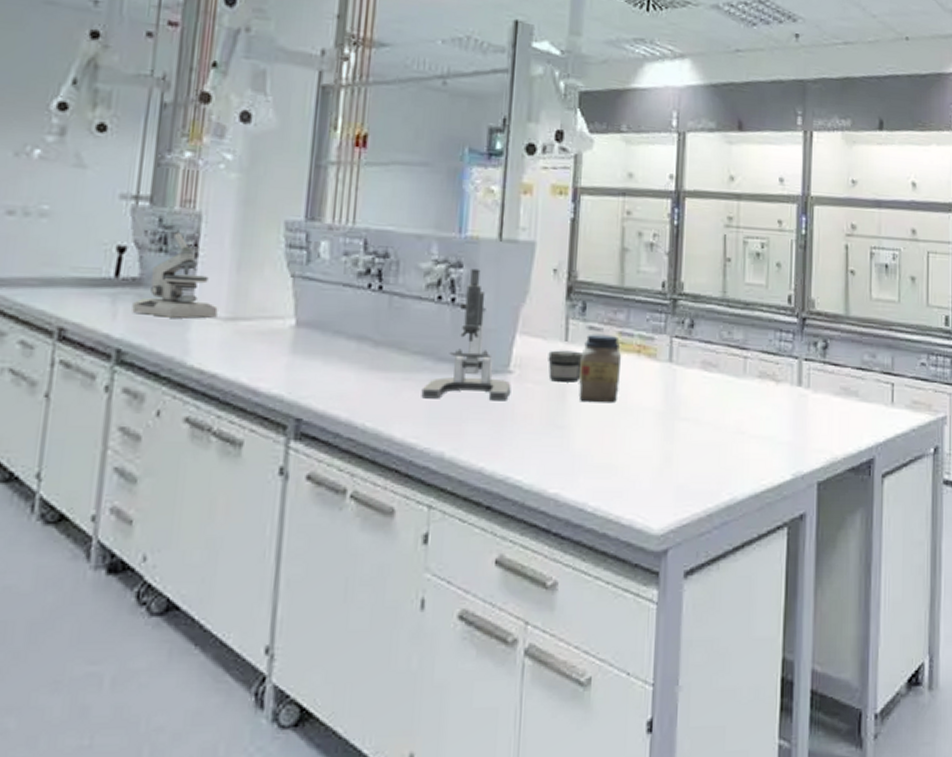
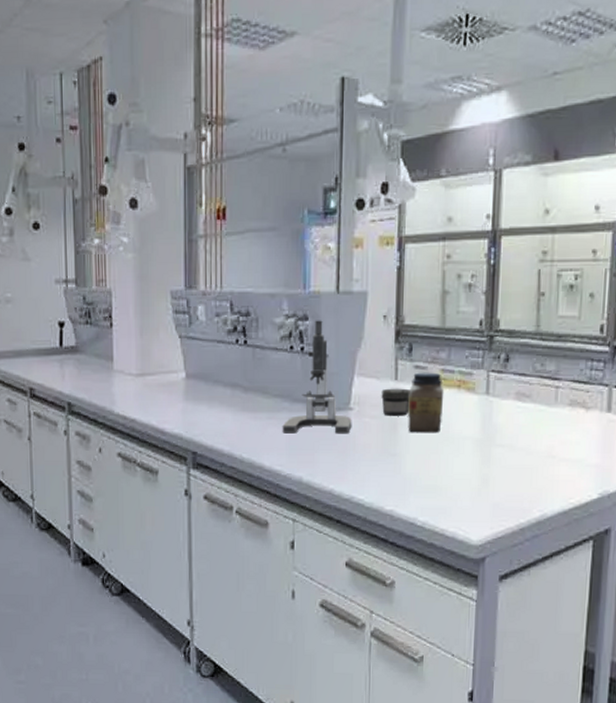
microscope: present [132,231,218,319] -> none [74,306,131,377]

